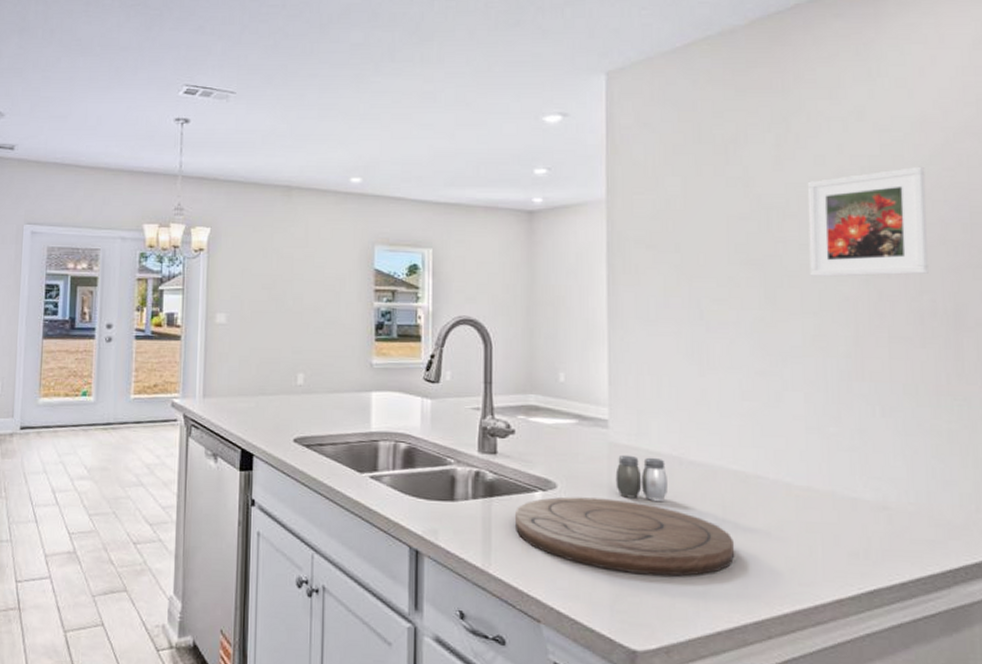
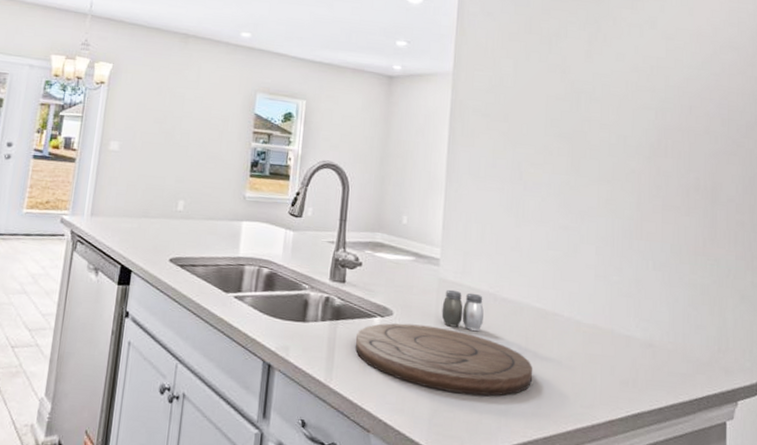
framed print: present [807,166,929,277] -> none [607,69,698,156]

